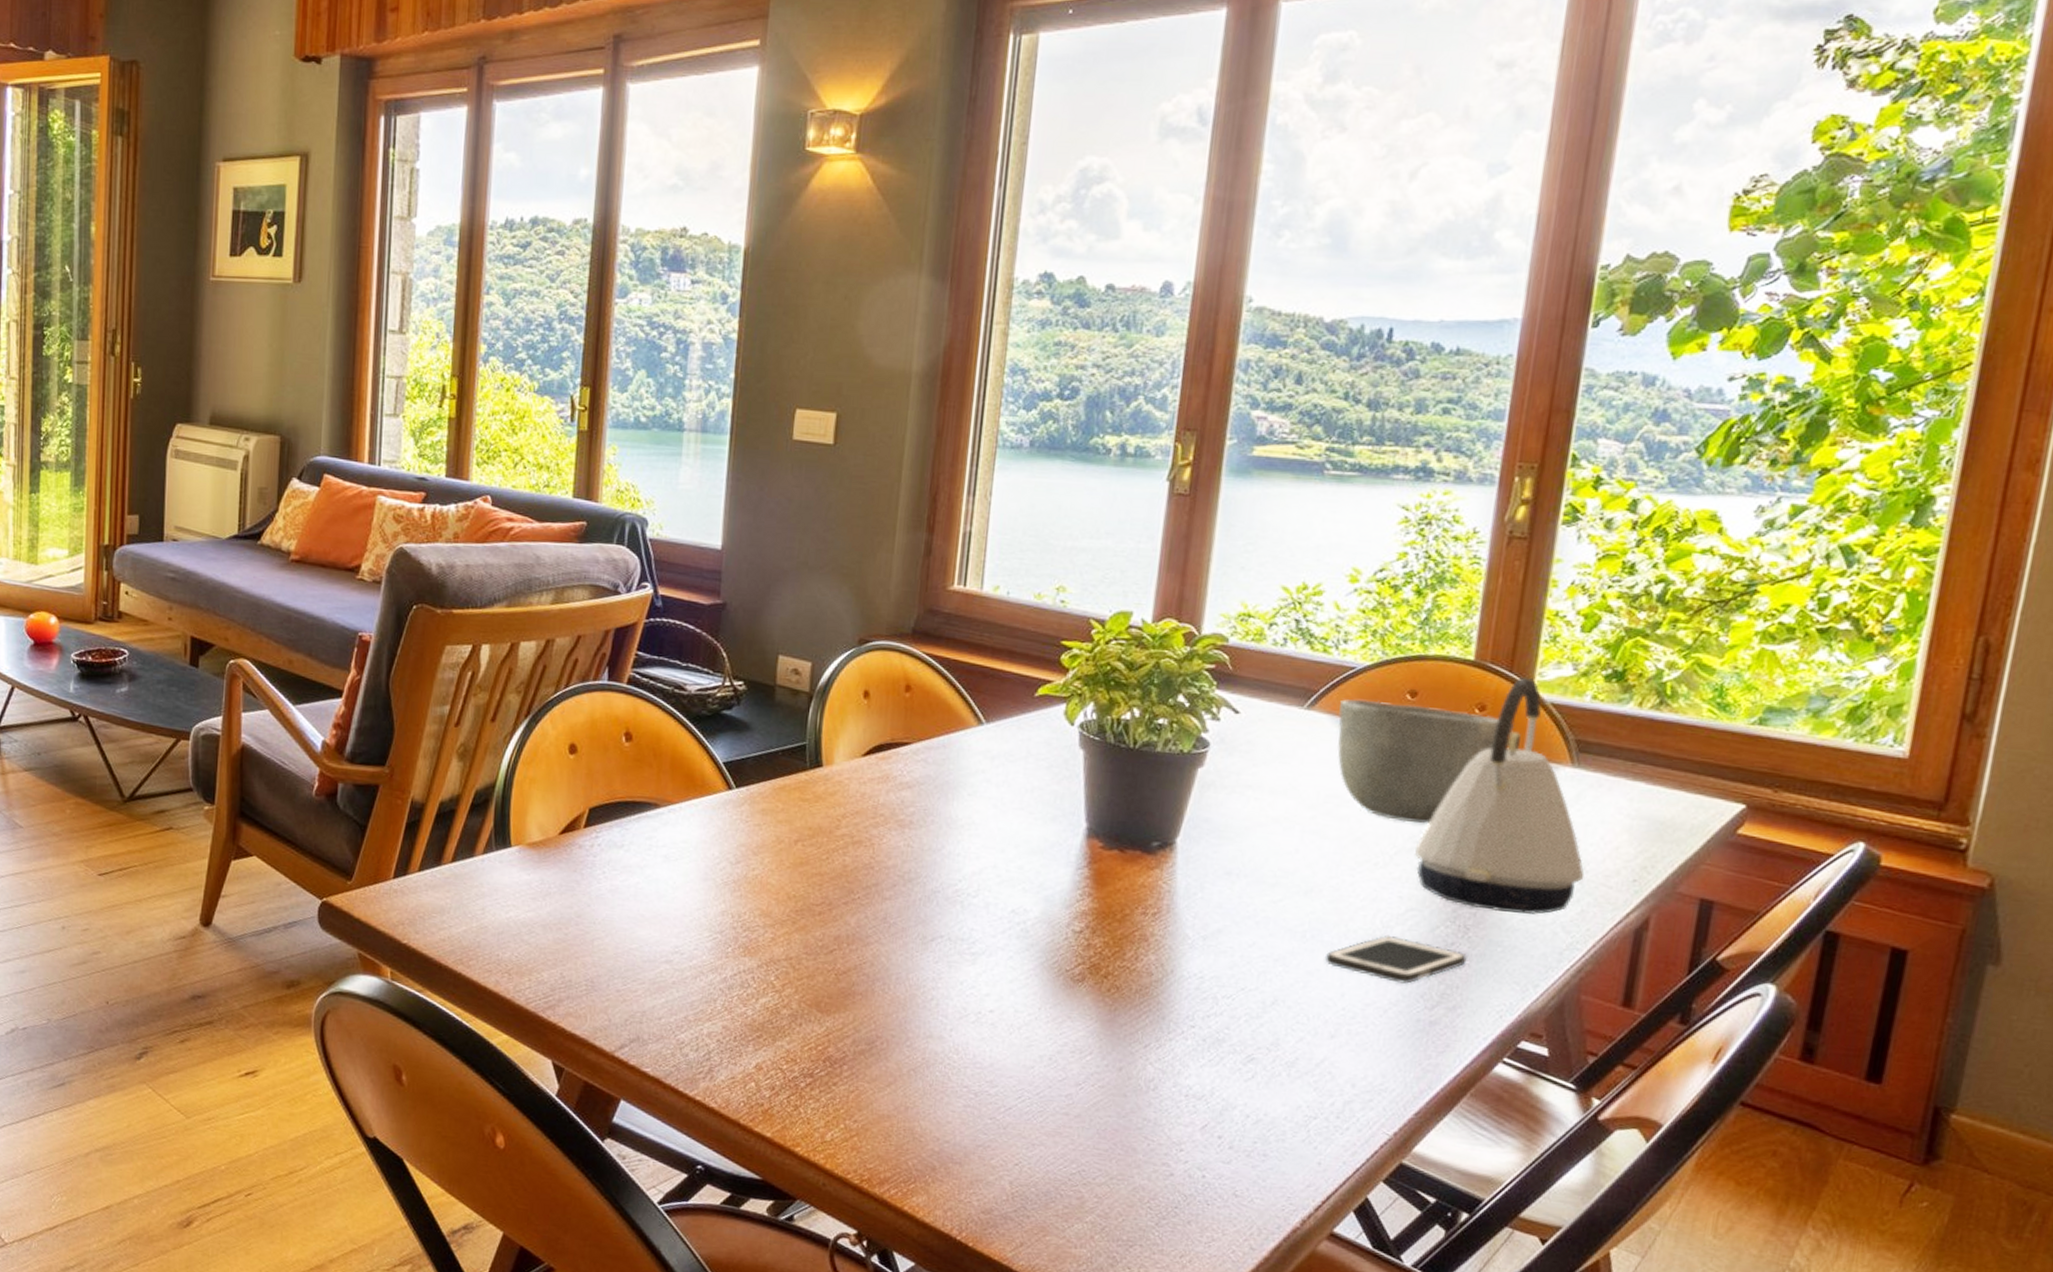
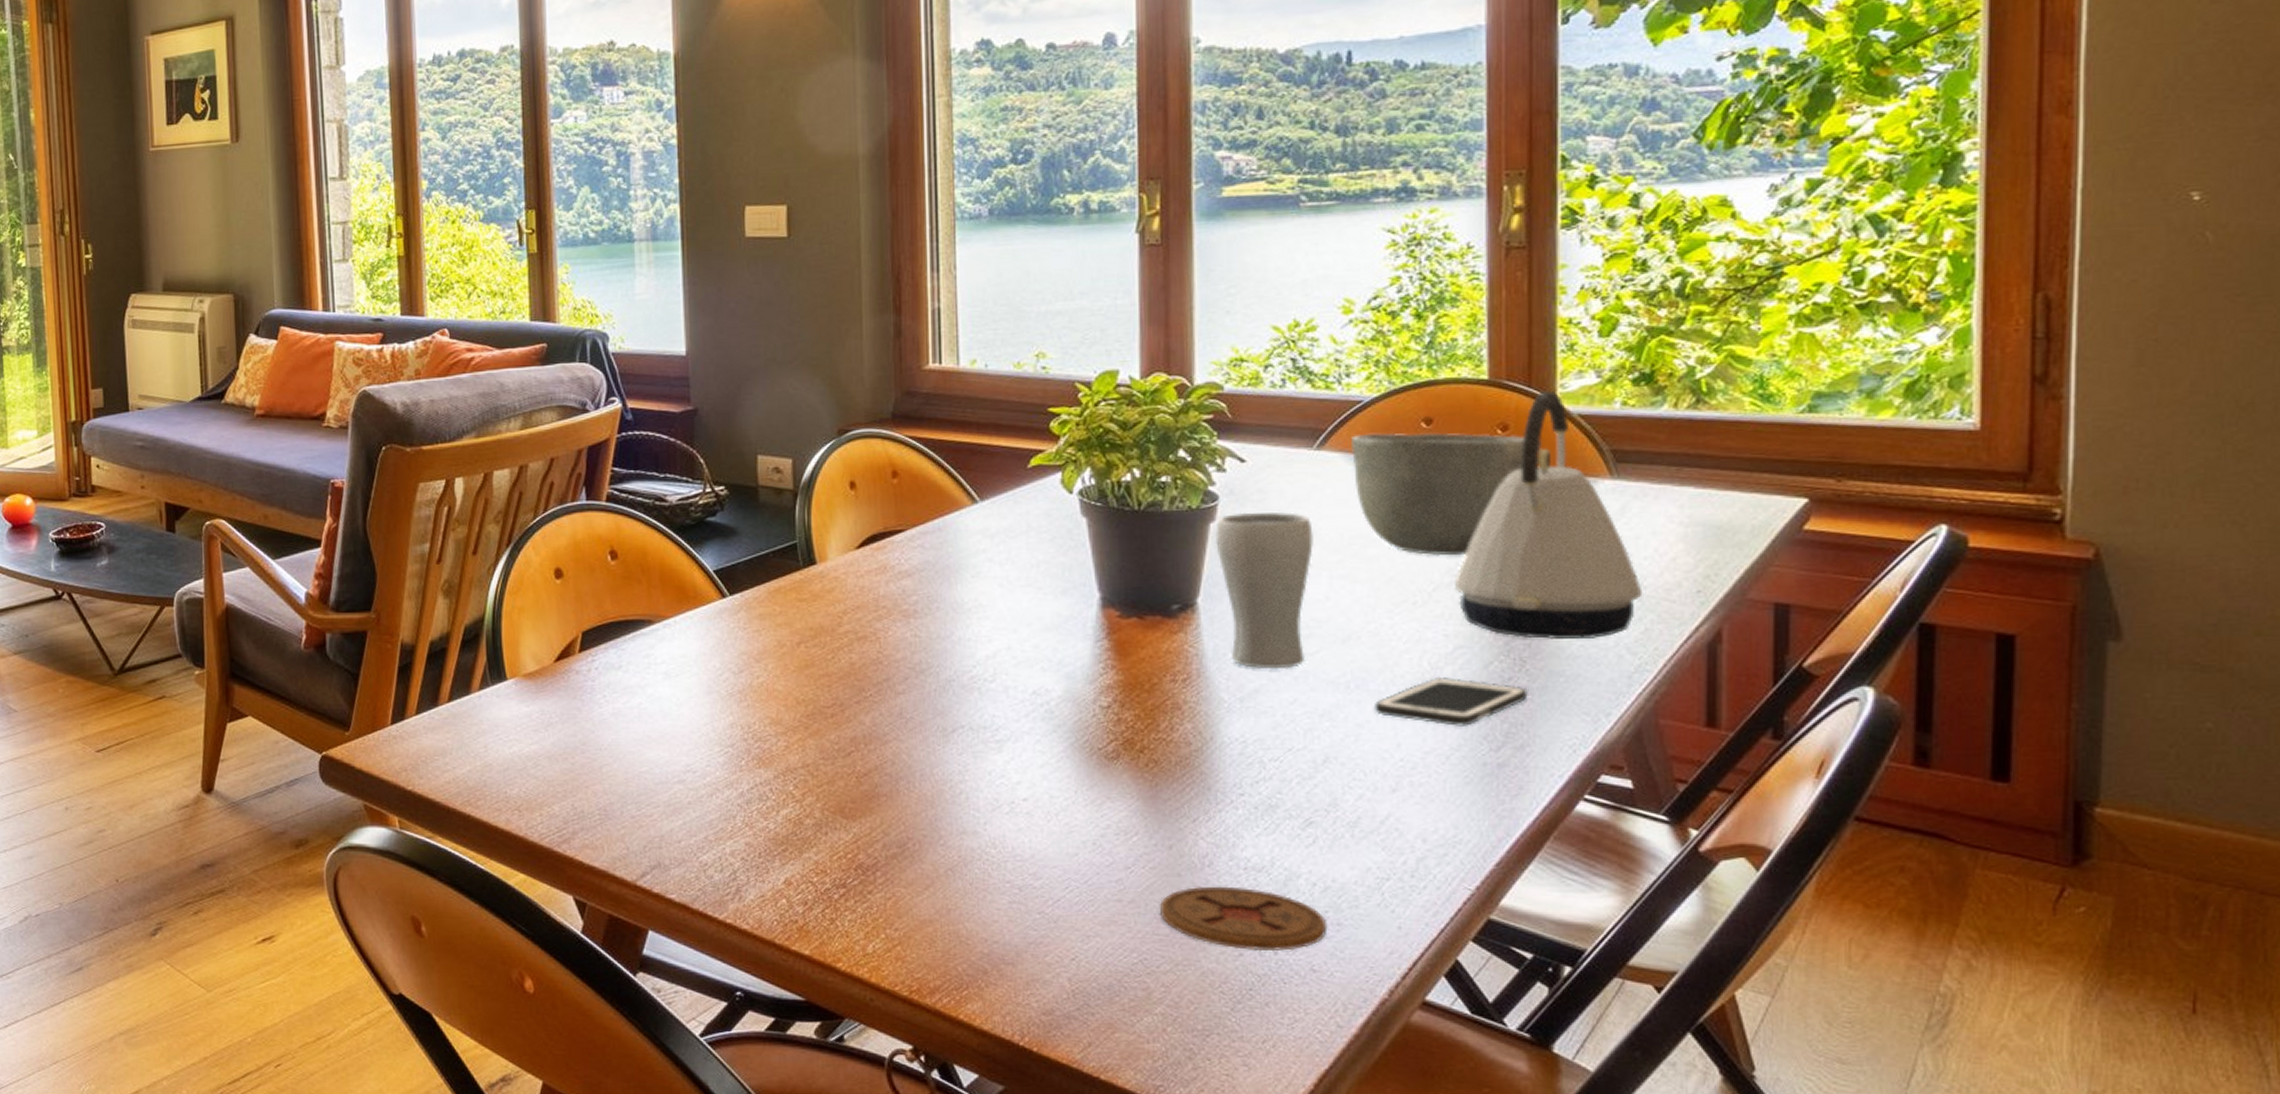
coaster: none [1102,1107,1254,1176] -> present [1159,886,1328,952]
drinking glass: none [1201,761,1293,914] -> present [1215,512,1313,670]

